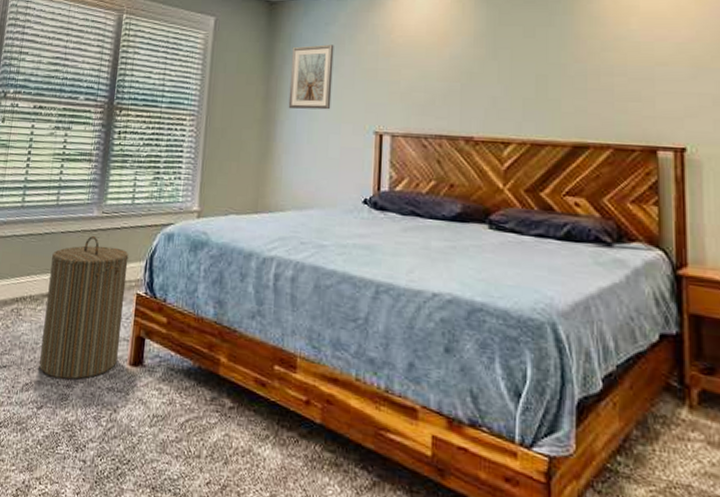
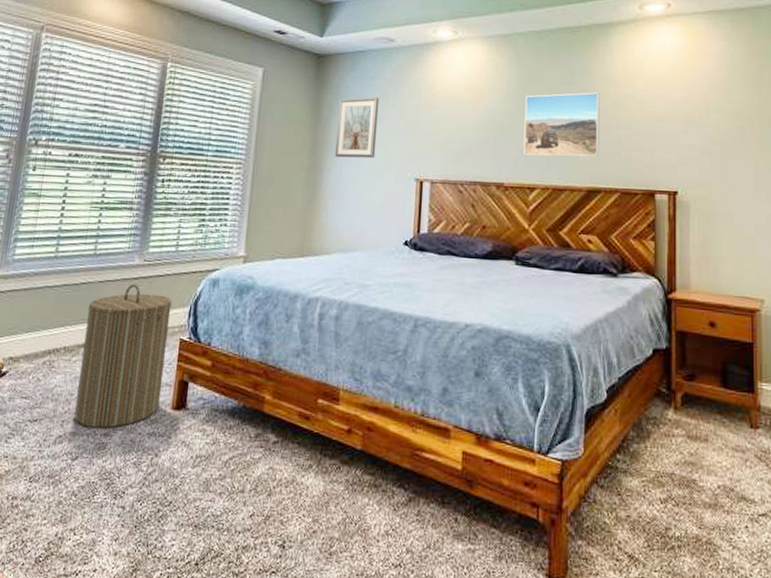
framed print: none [495,34,586,108] -> present [523,92,600,157]

